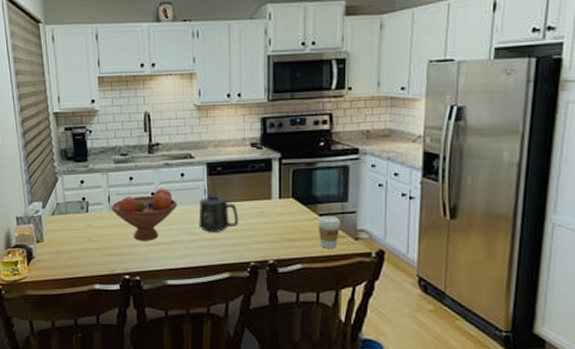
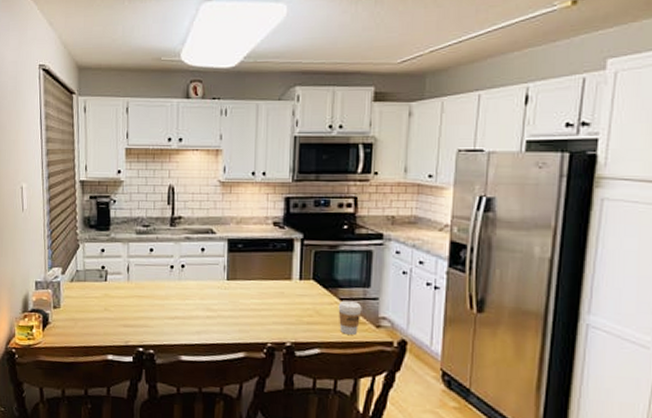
fruit bowl: present [111,189,178,241] -> none [130,262,197,315]
mug: present [198,194,239,232] -> none [216,271,258,310]

